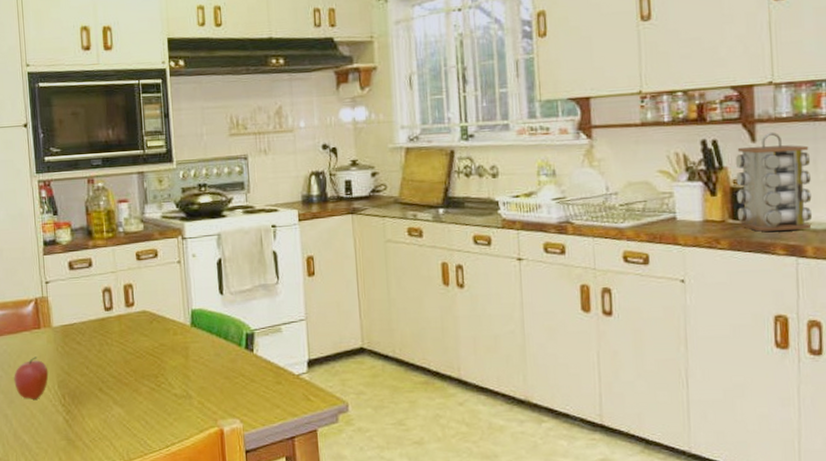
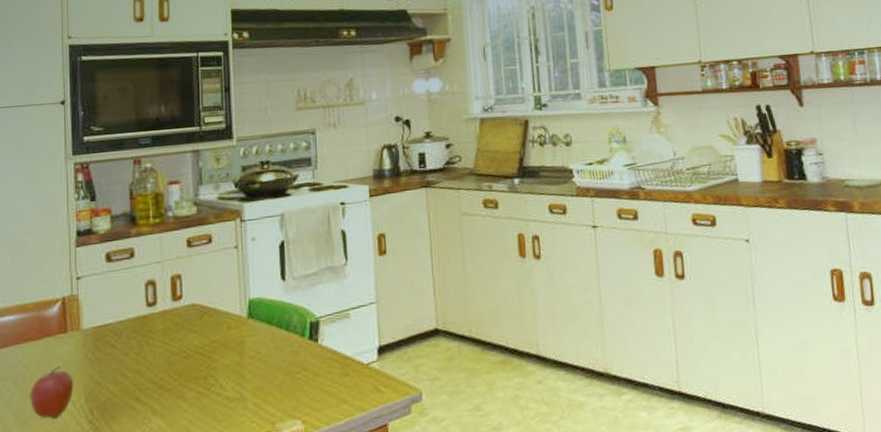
spice rack: present [735,132,813,233] -> none [786,97,856,191]

